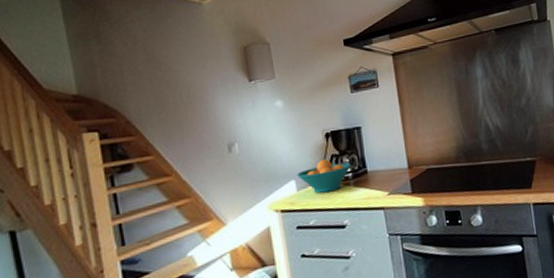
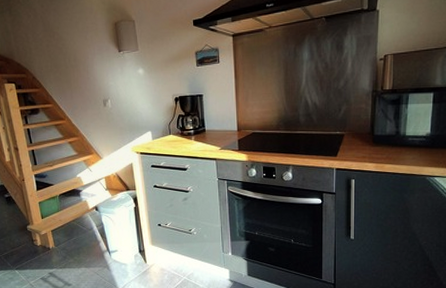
fruit bowl: present [297,159,351,194] -> none [152,118,193,143]

